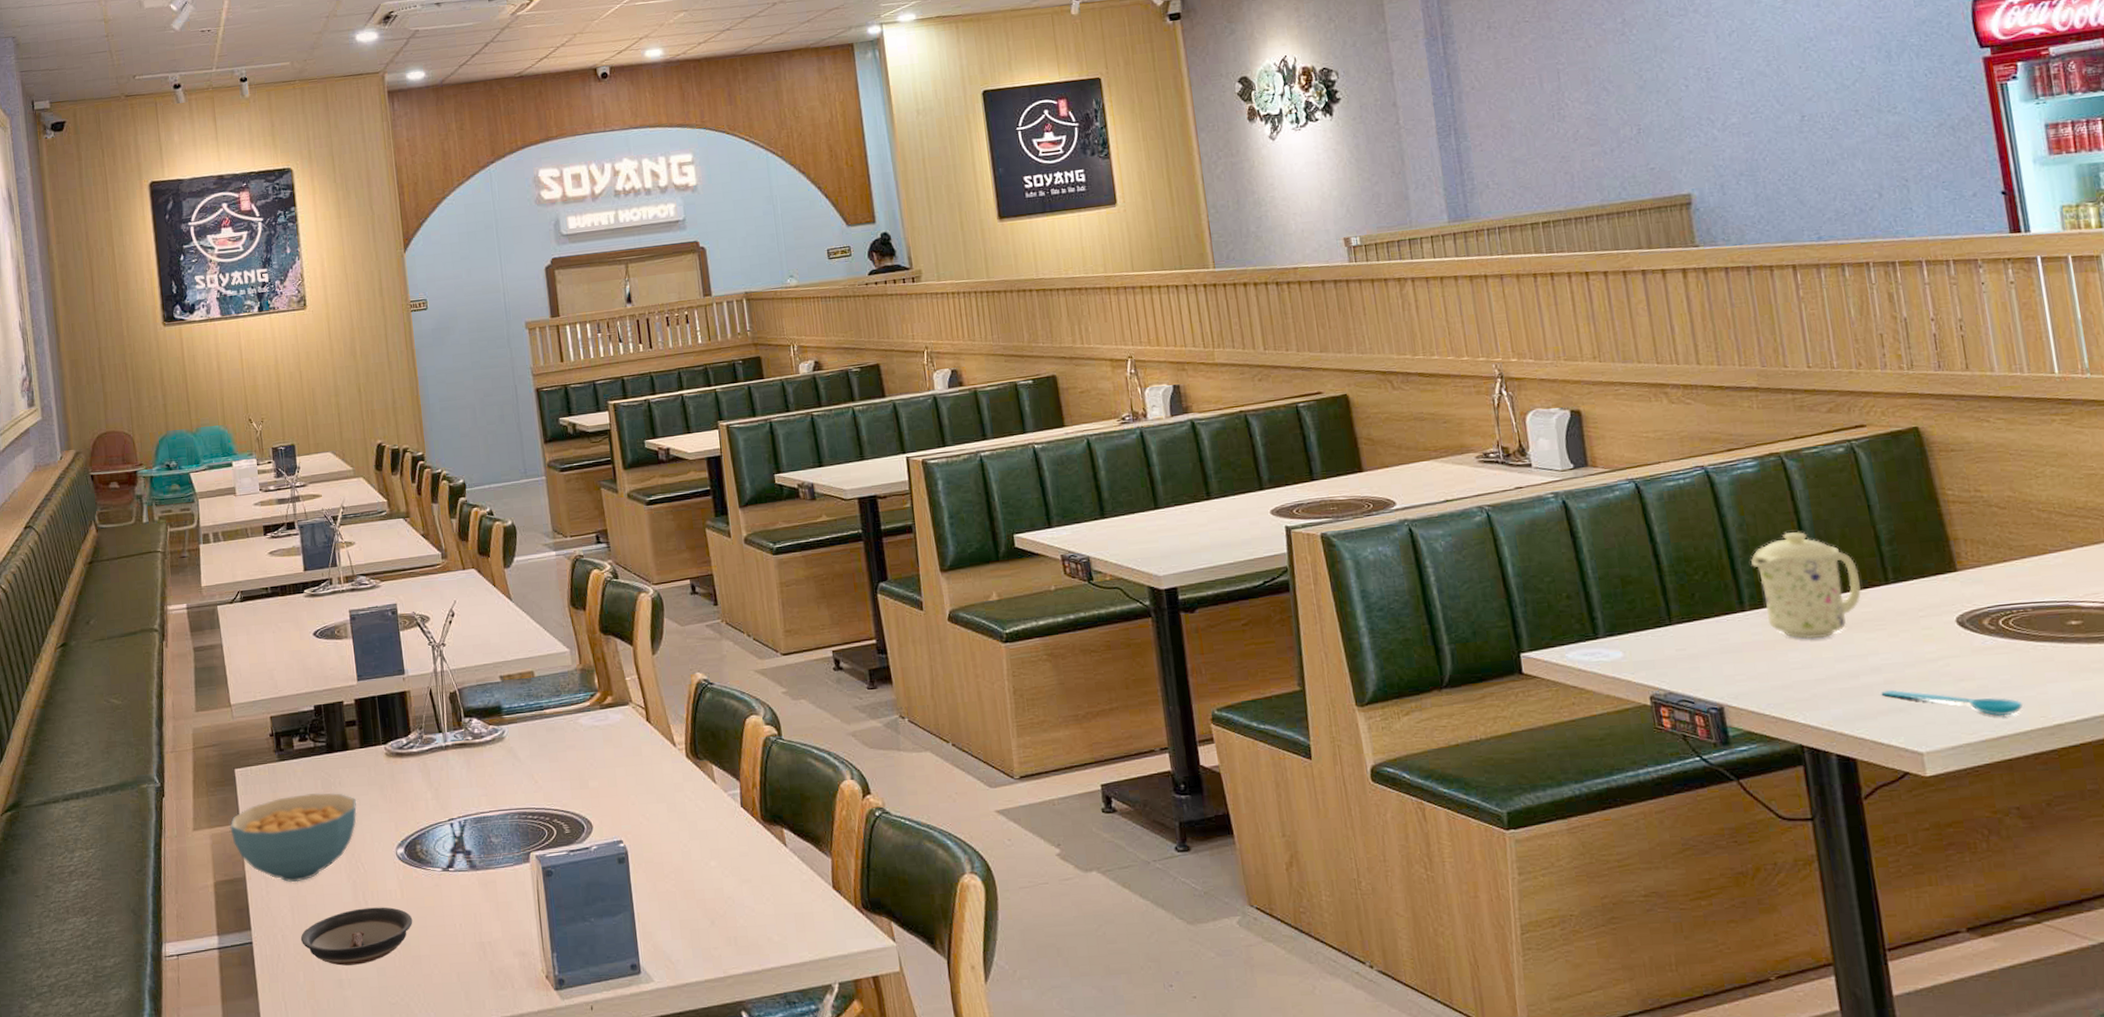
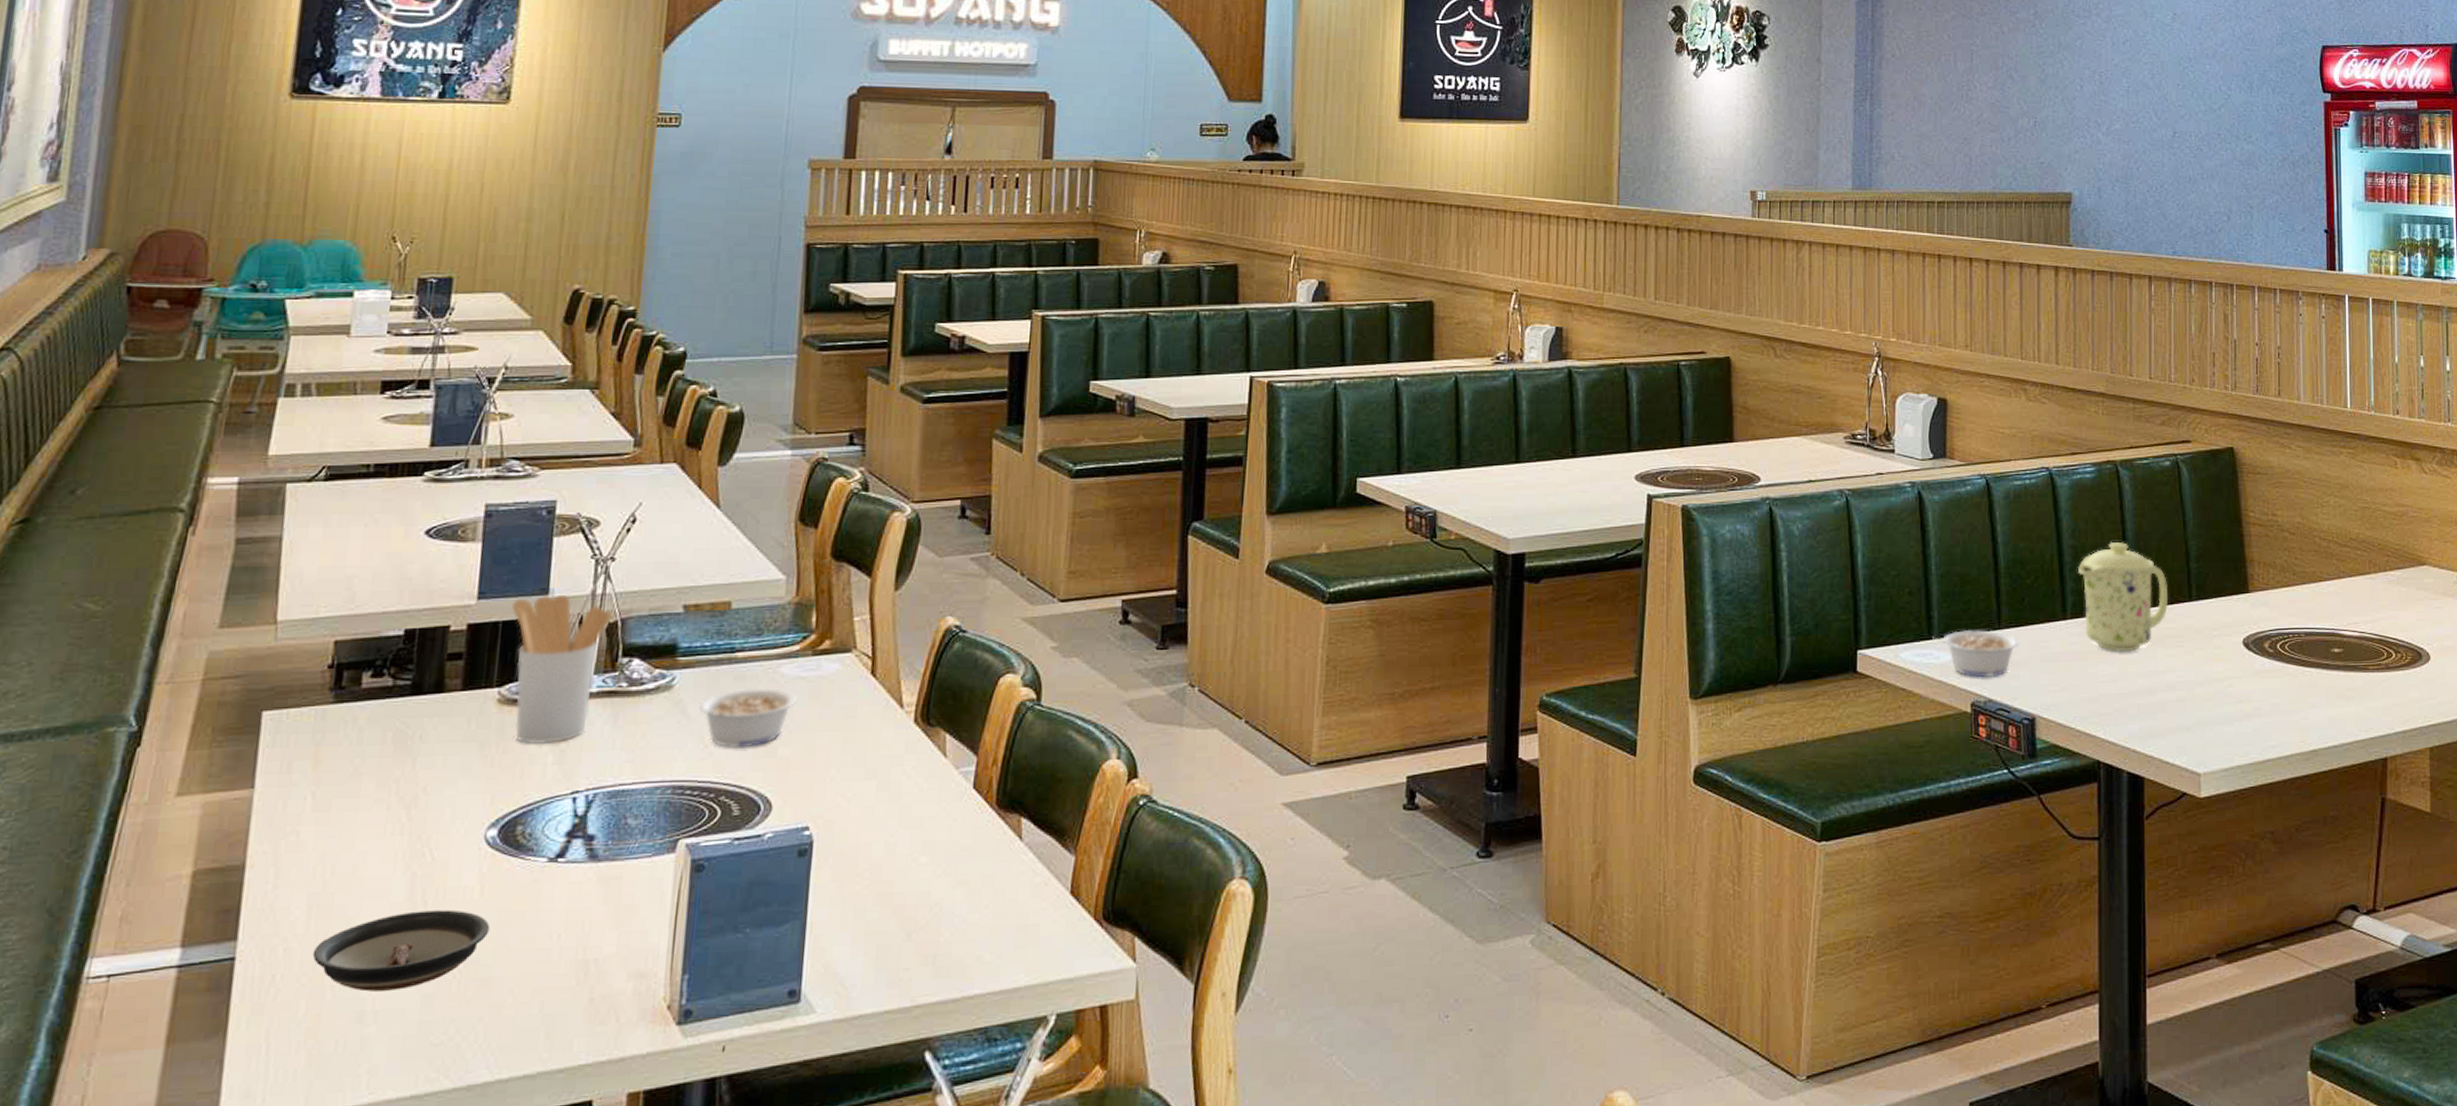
cereal bowl: present [230,792,357,883] -> none [236,749,440,874]
utensil holder: none [382,674,451,786] -> present [512,595,611,745]
legume: none [526,735,595,782] -> present [699,687,797,747]
legume: none [1599,626,1695,672] -> present [1932,630,2020,678]
spoon: present [1881,689,2023,717] -> none [2172,708,2287,740]

